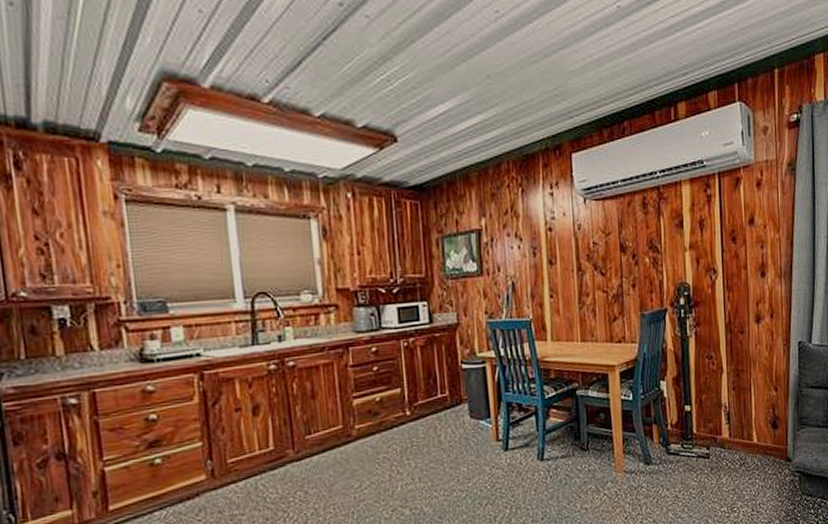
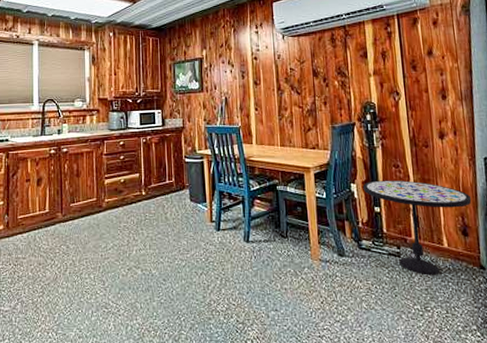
side table: none [673,373,783,475] -> present [362,180,472,275]

